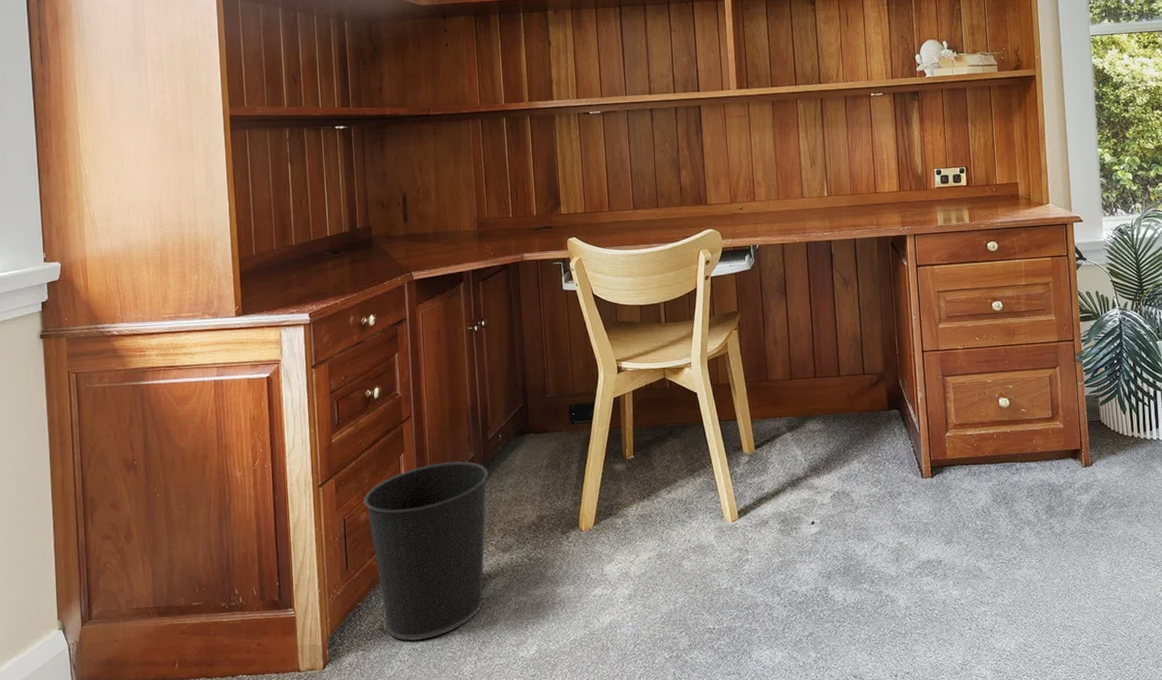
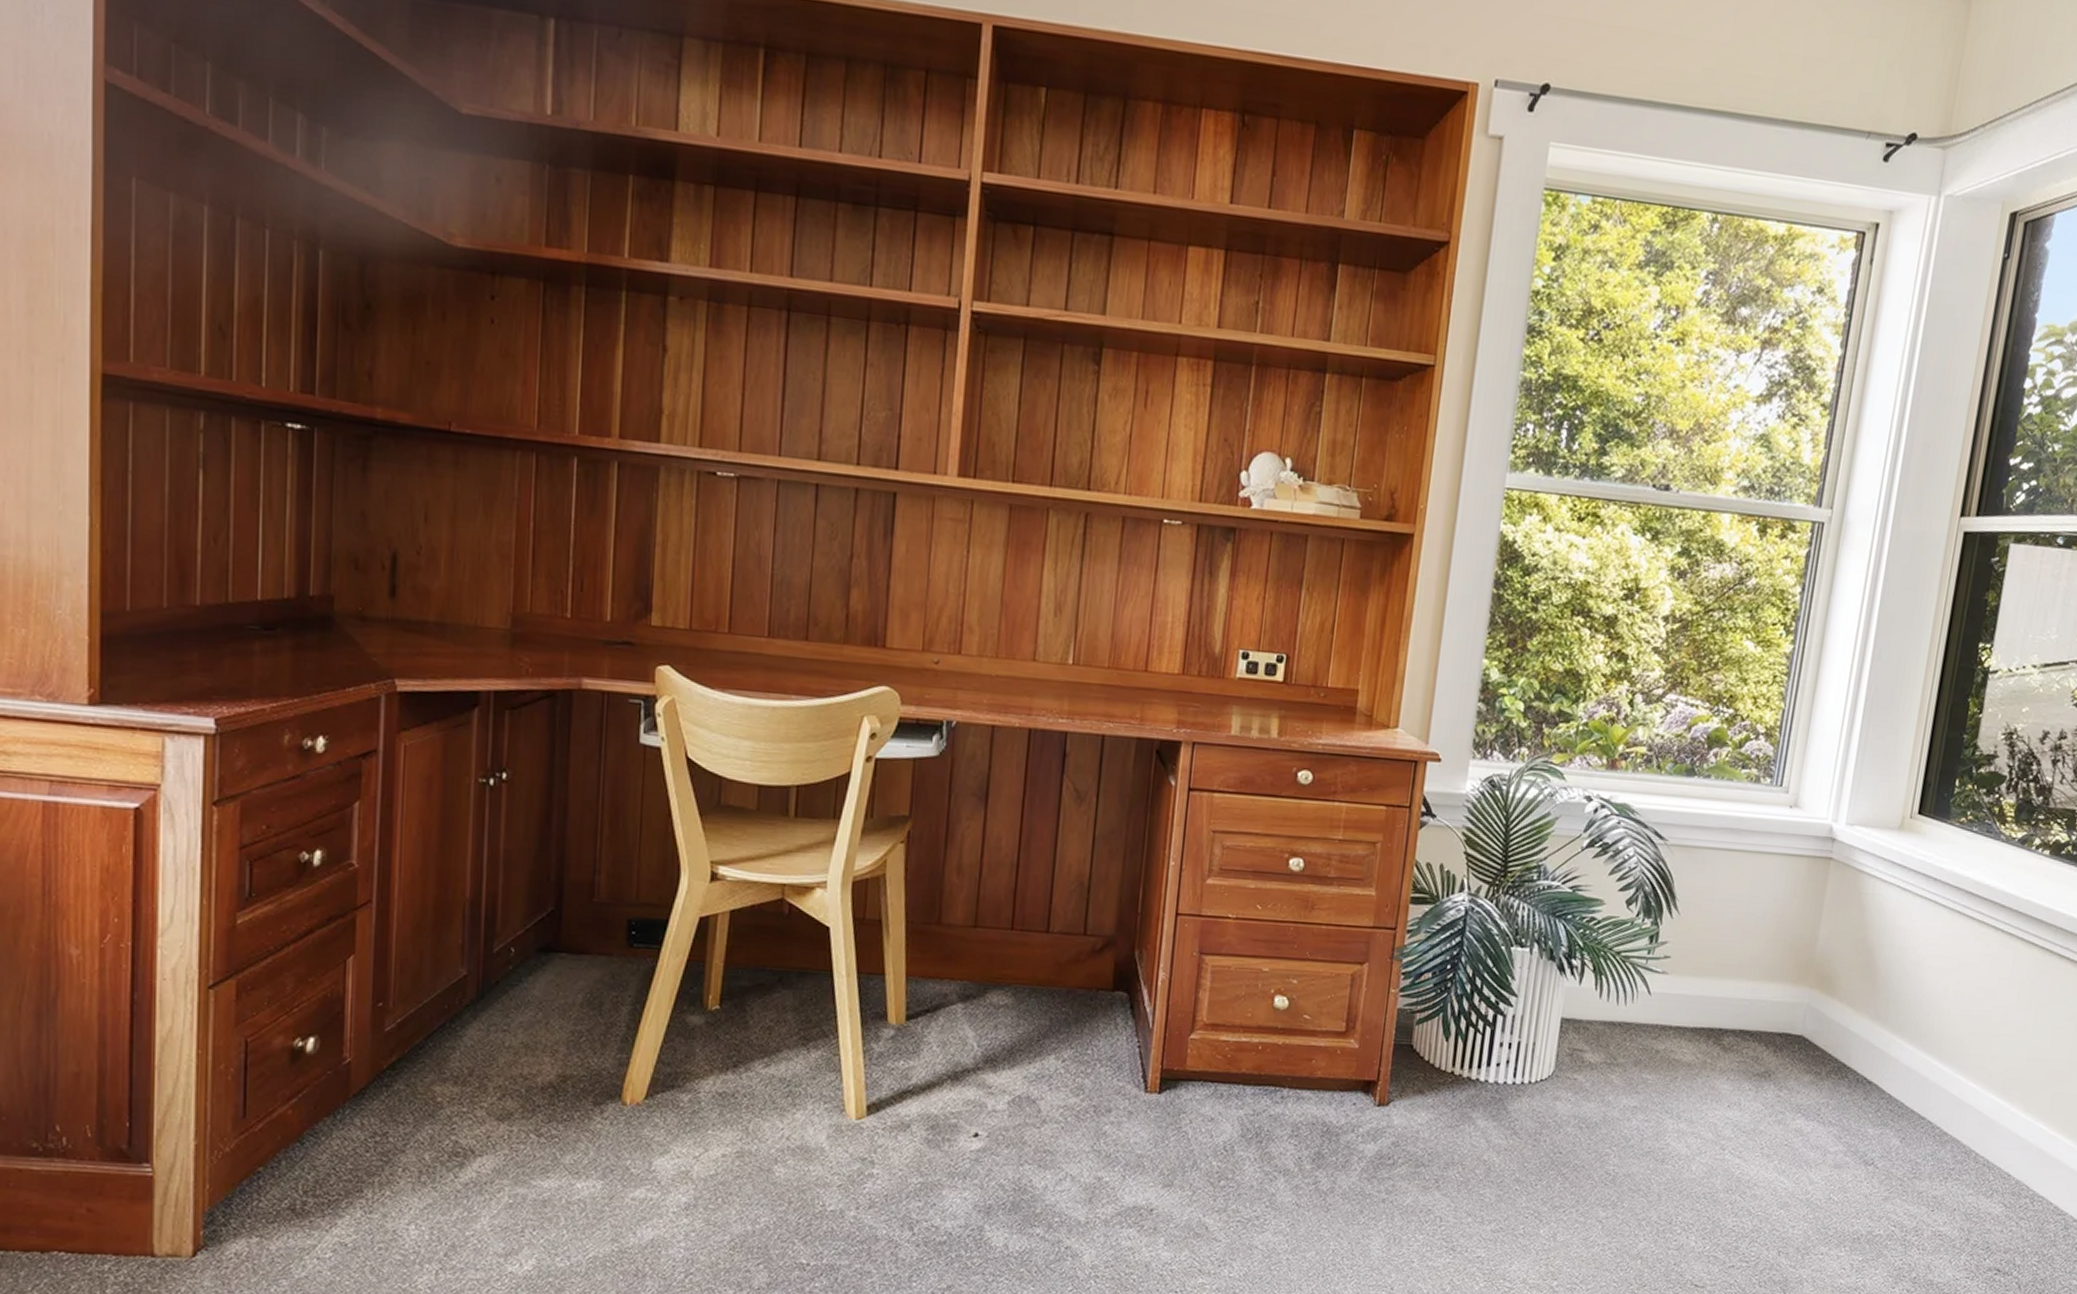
wastebasket: present [363,461,488,641] -> none [280,977,488,1232]

